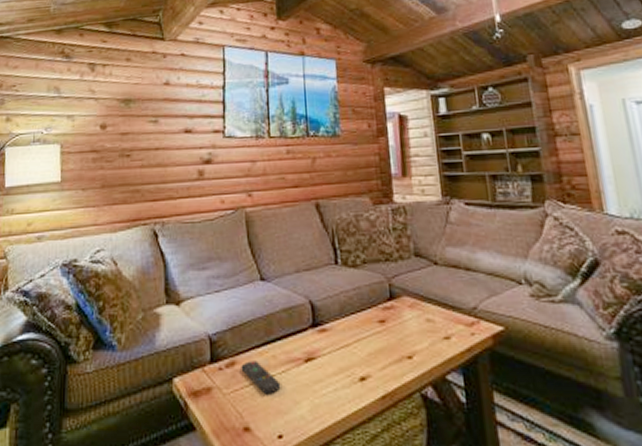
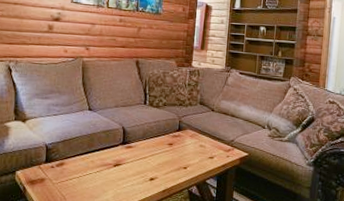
remote control: present [241,361,281,395] -> none [68,163,95,185]

